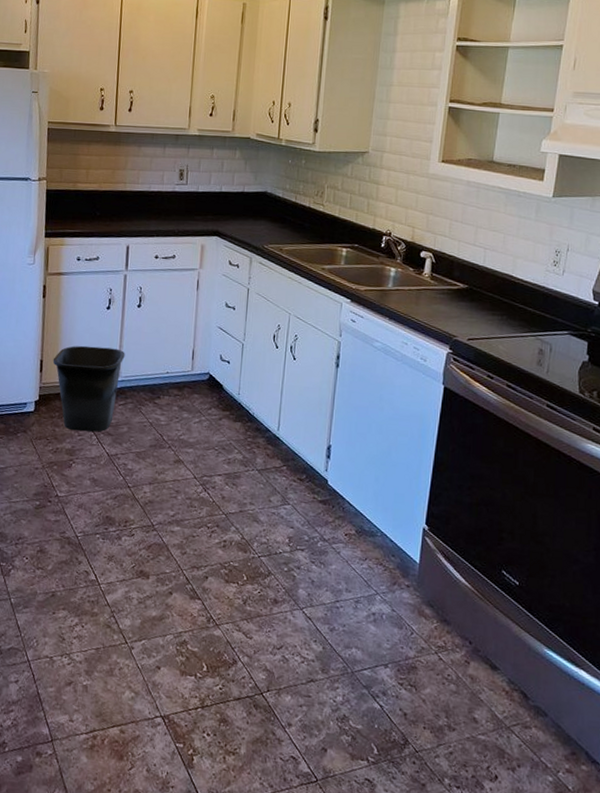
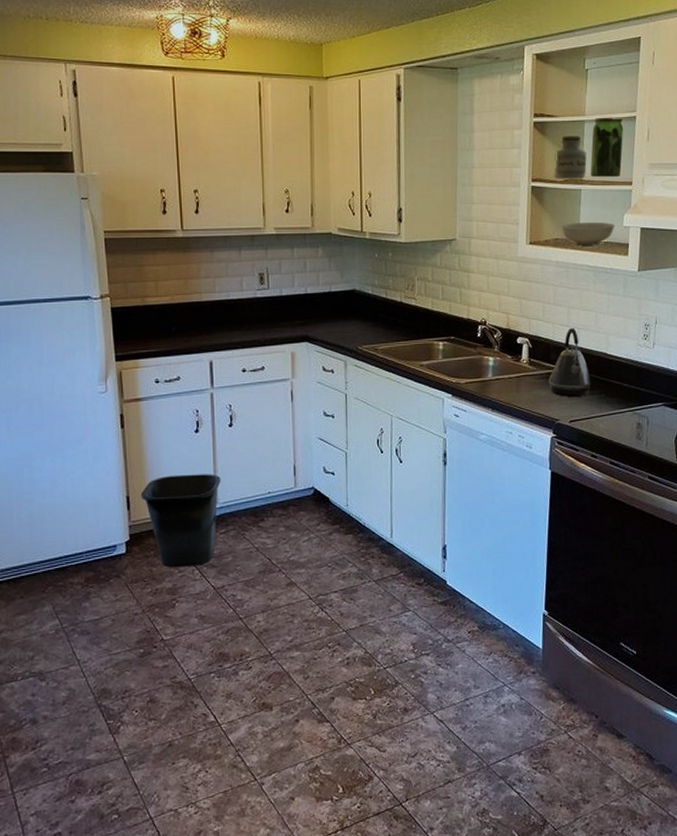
kettle: none [449,246,495,316] -> present [548,327,592,397]
jar: none [472,60,508,103] -> present [554,136,587,179]
bowl: none [476,144,532,168] -> present [561,222,615,245]
jar: none [510,44,549,104] -> present [590,117,623,178]

